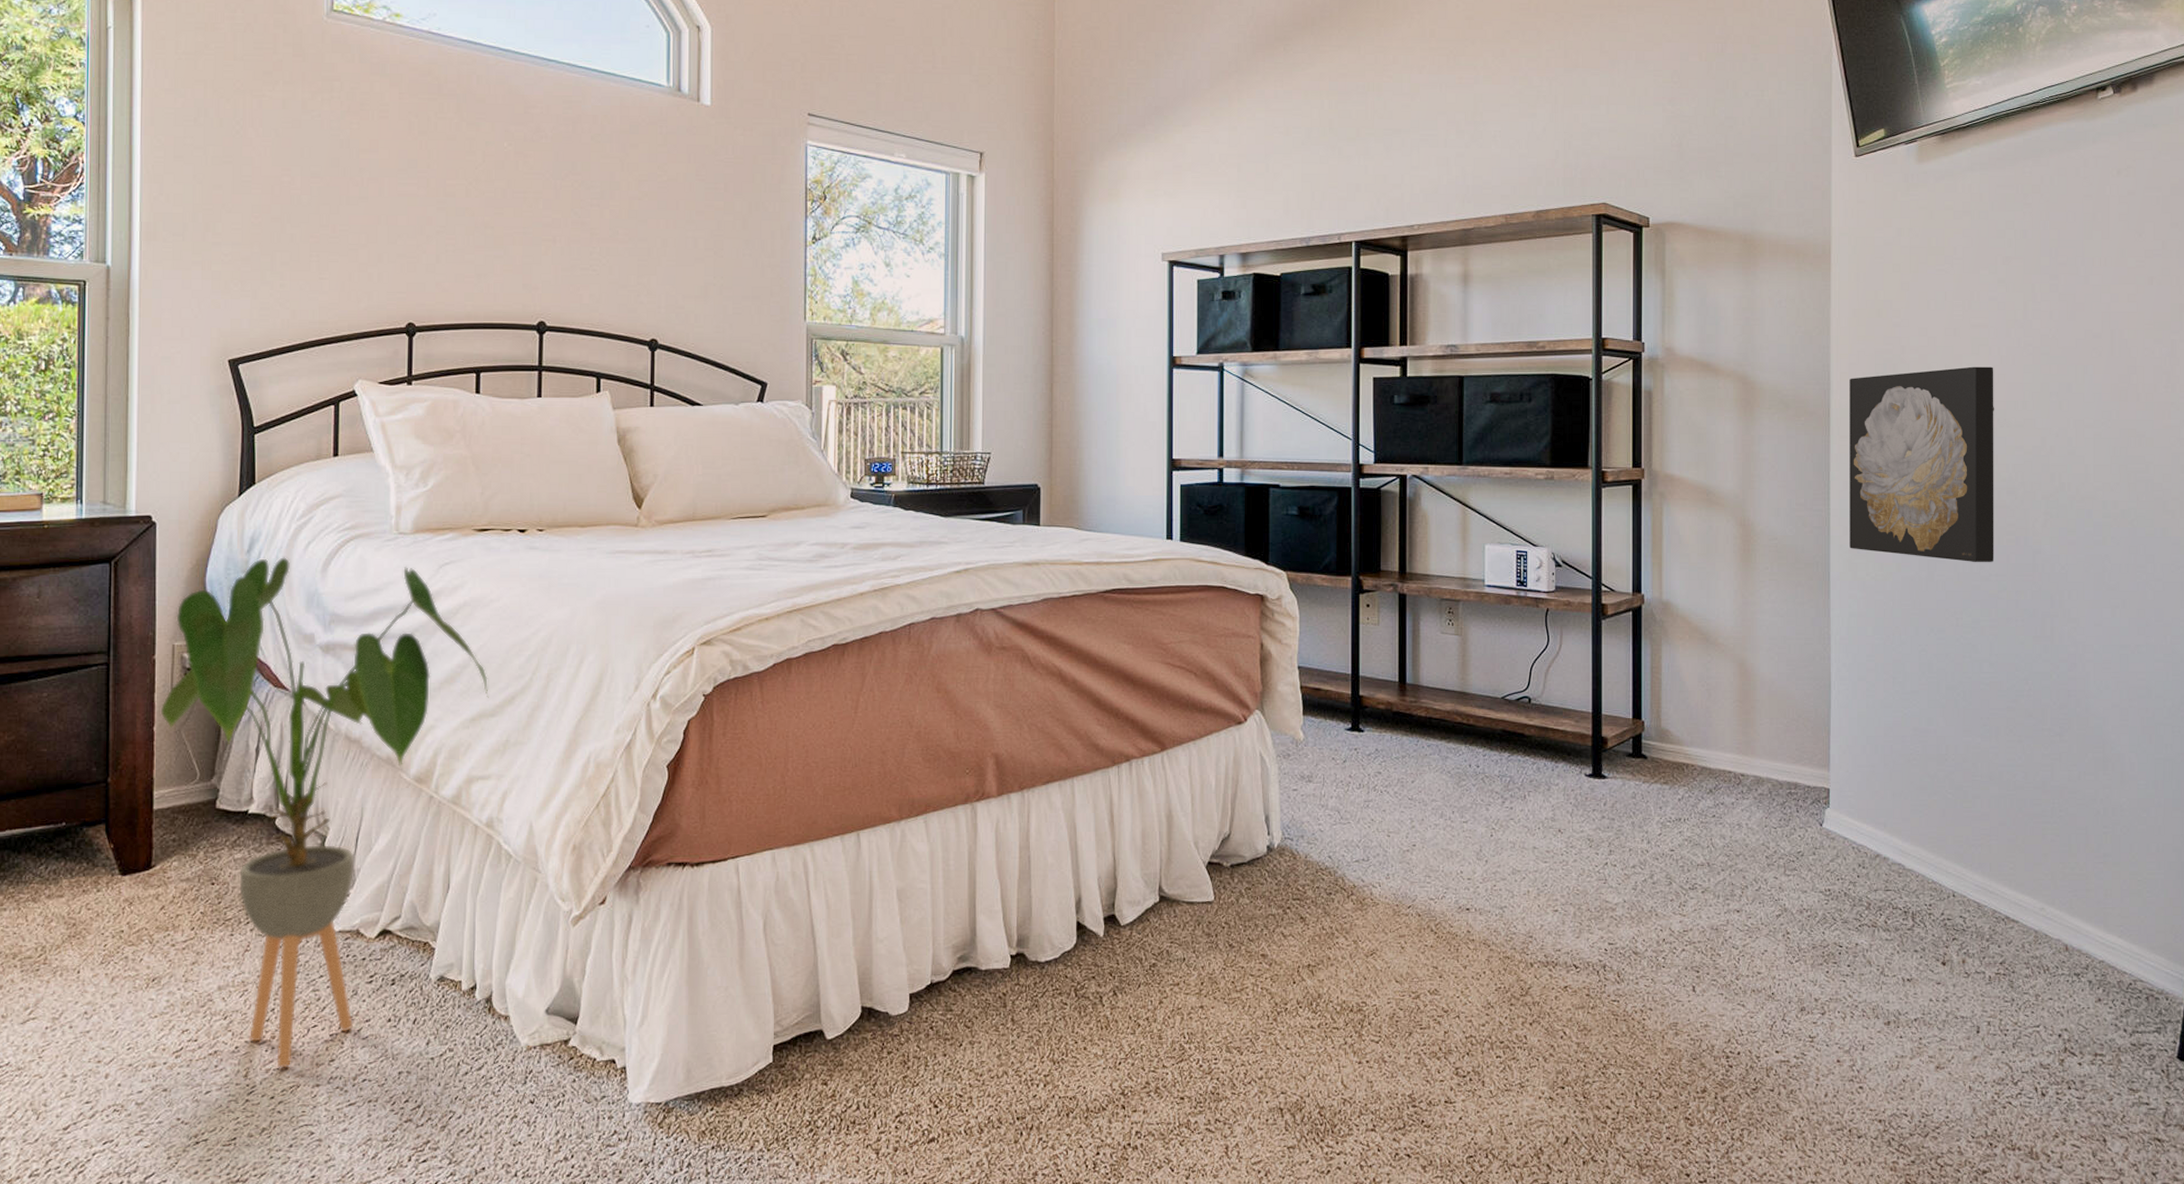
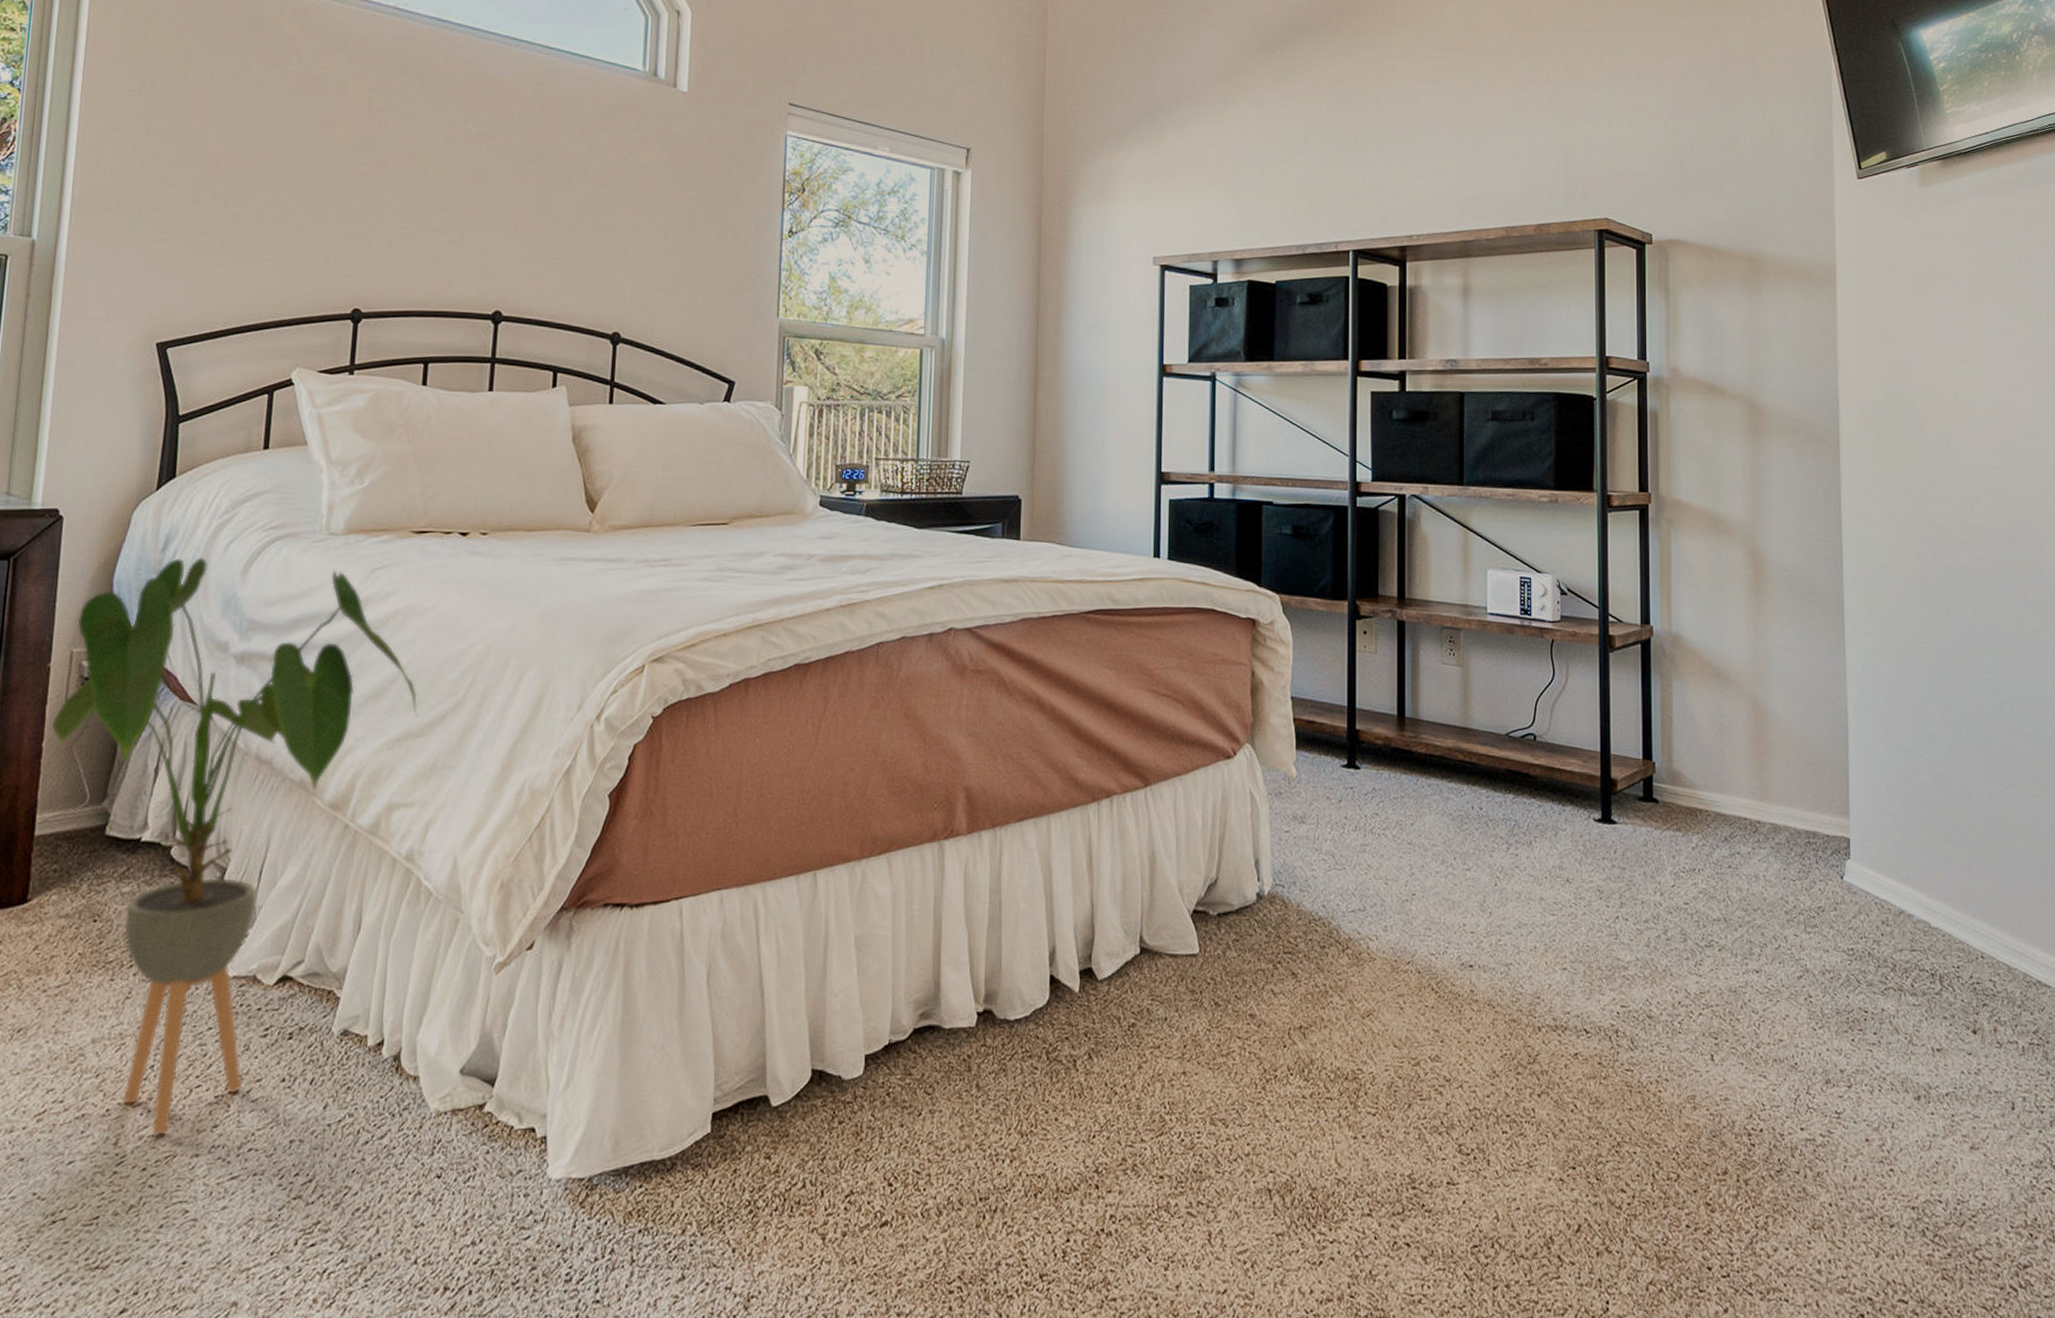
wall art: present [1849,366,1995,563] -> none [1858,395,2011,600]

